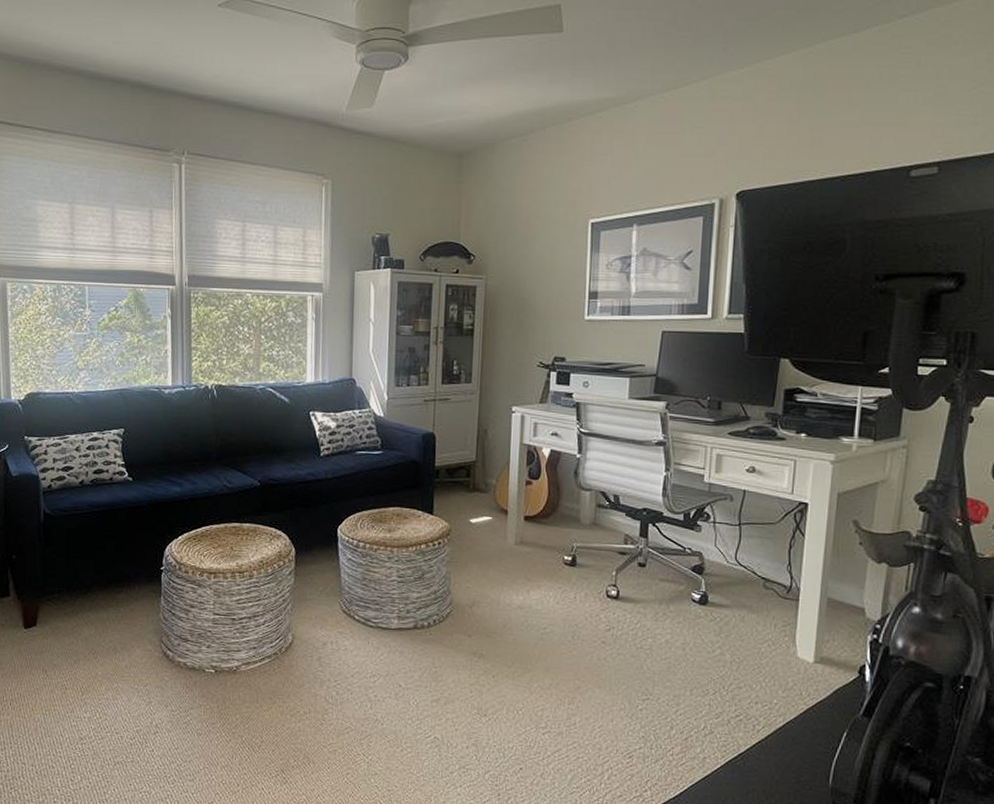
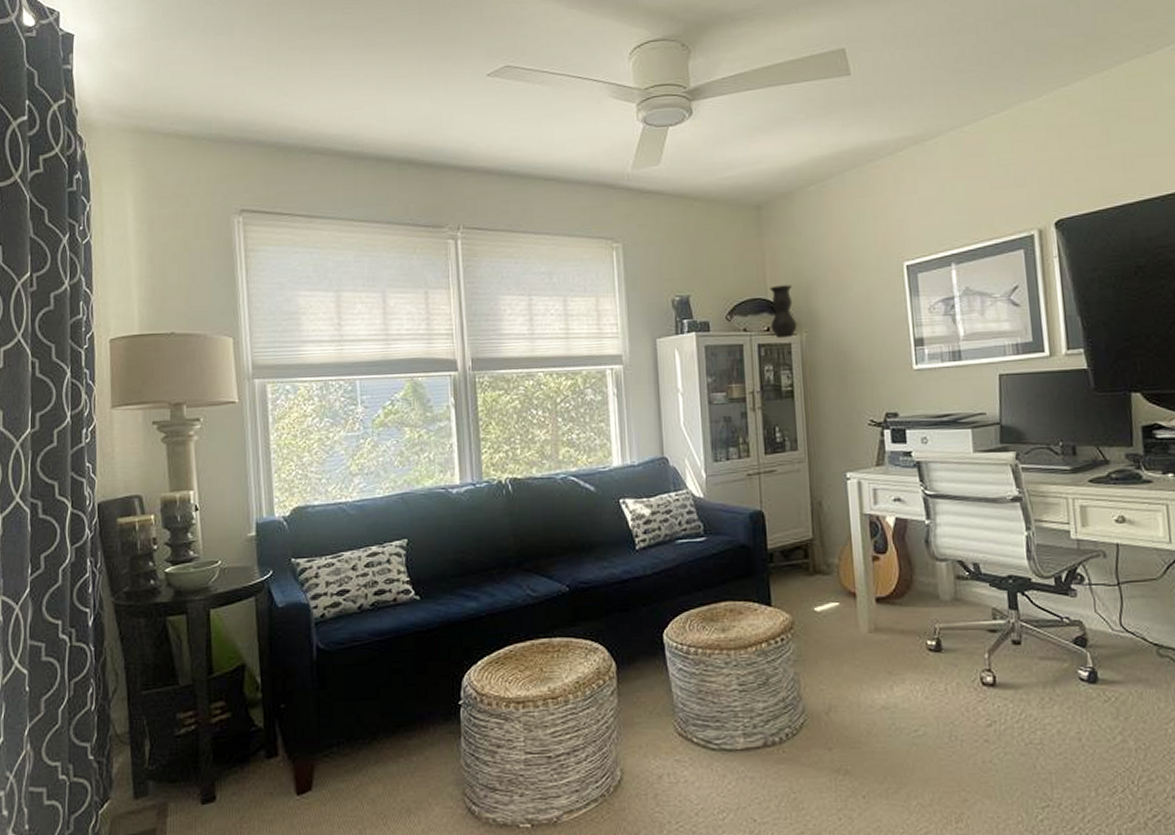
vase: none [459,231,484,281] -> present [770,285,798,338]

